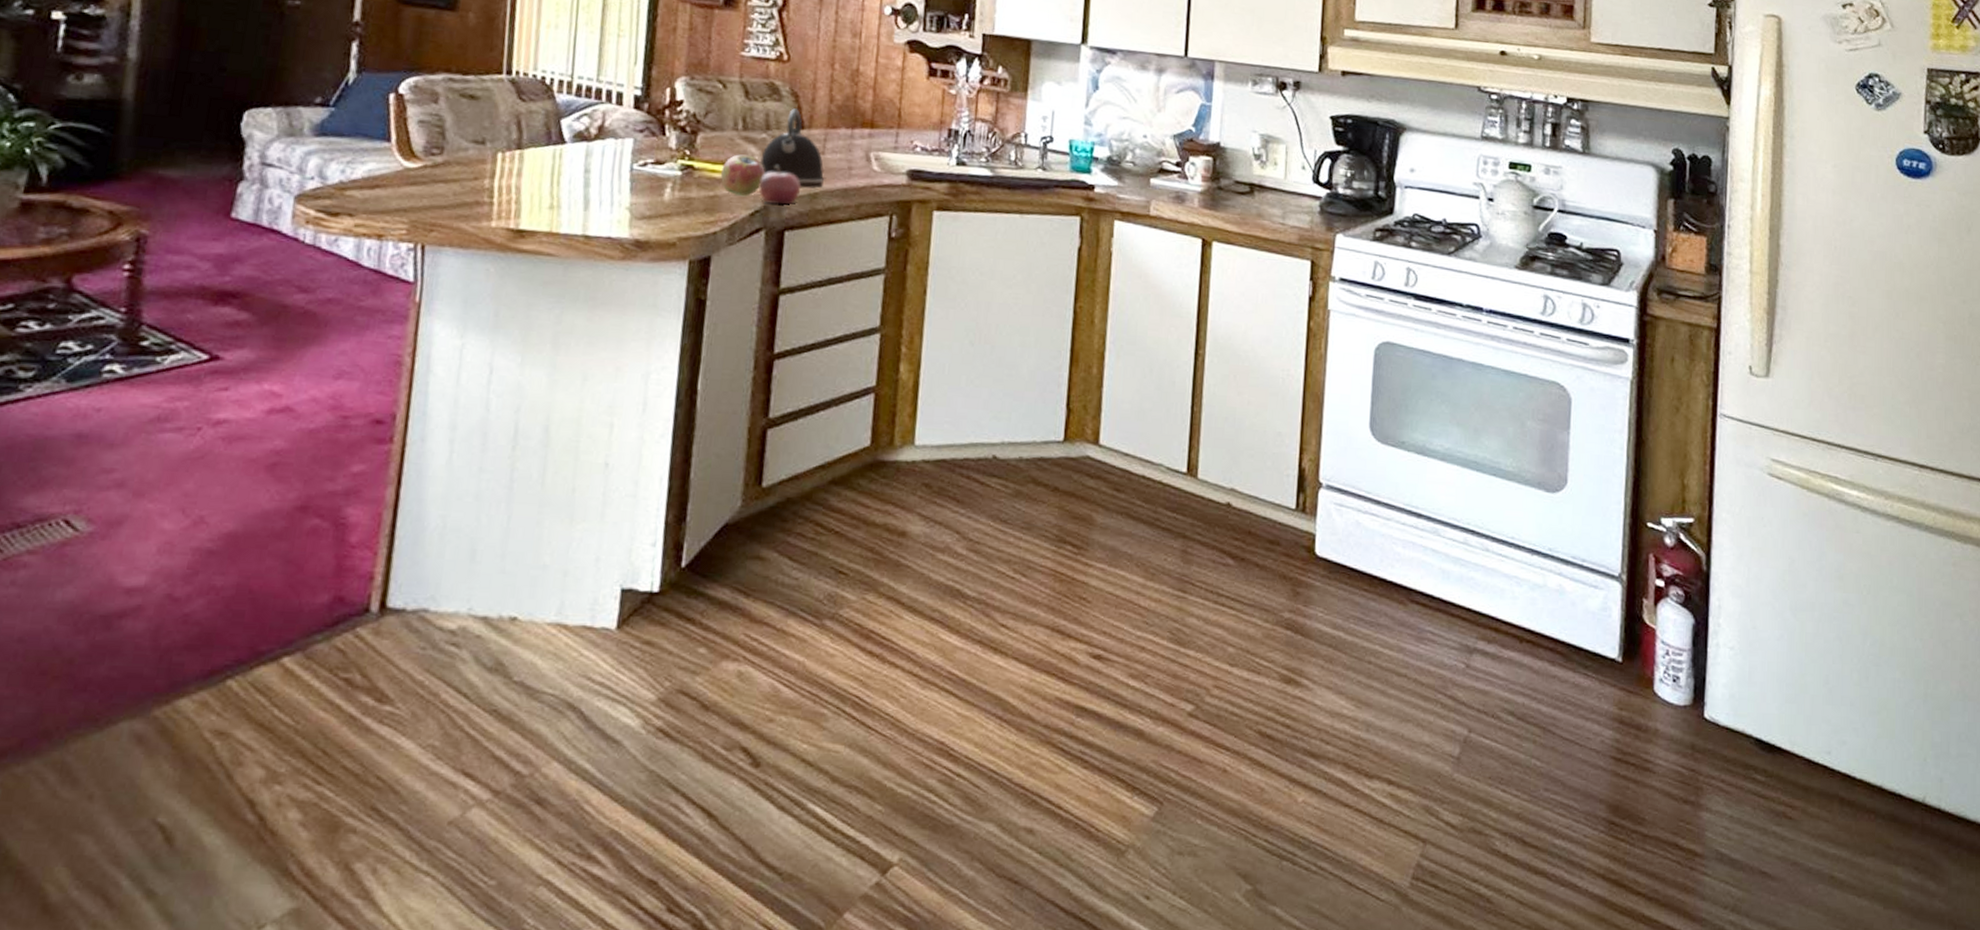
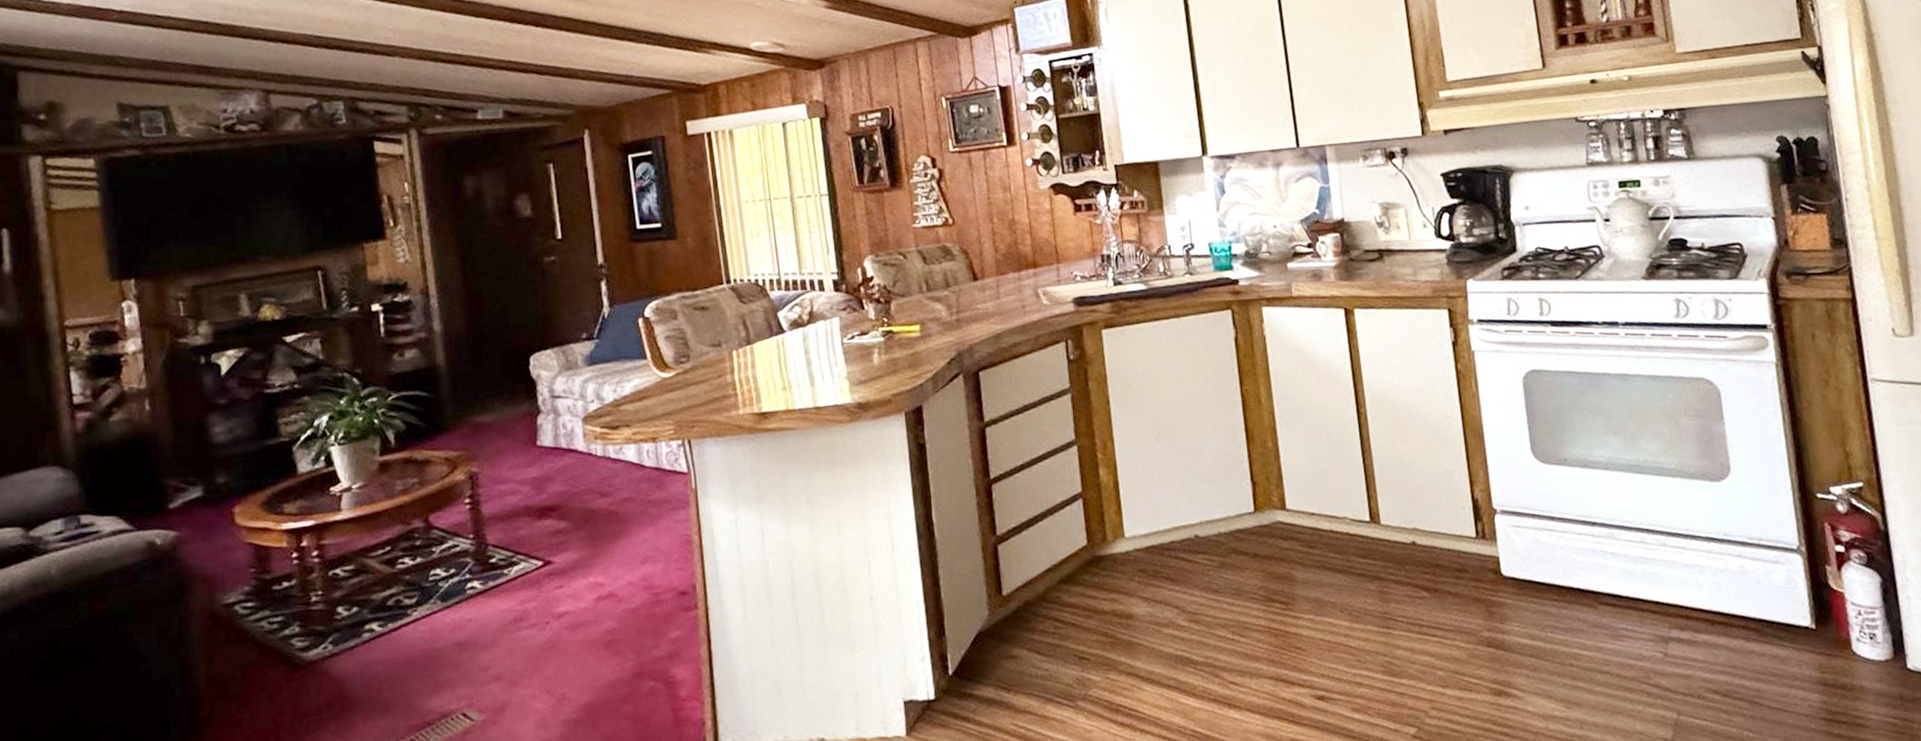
fruit: present [721,154,766,197] -> none [916,312,954,349]
fruit: present [758,165,801,205] -> none [950,316,985,351]
kettle: present [760,108,825,189] -> none [947,264,1005,333]

